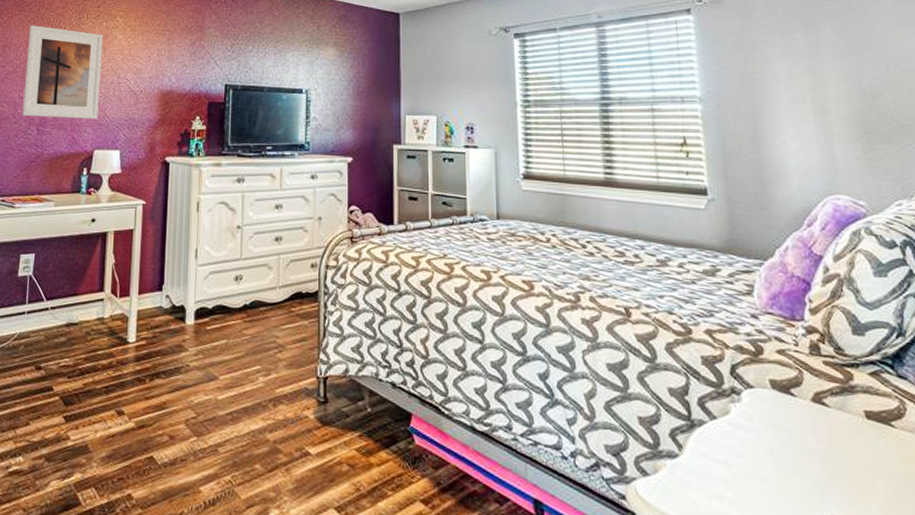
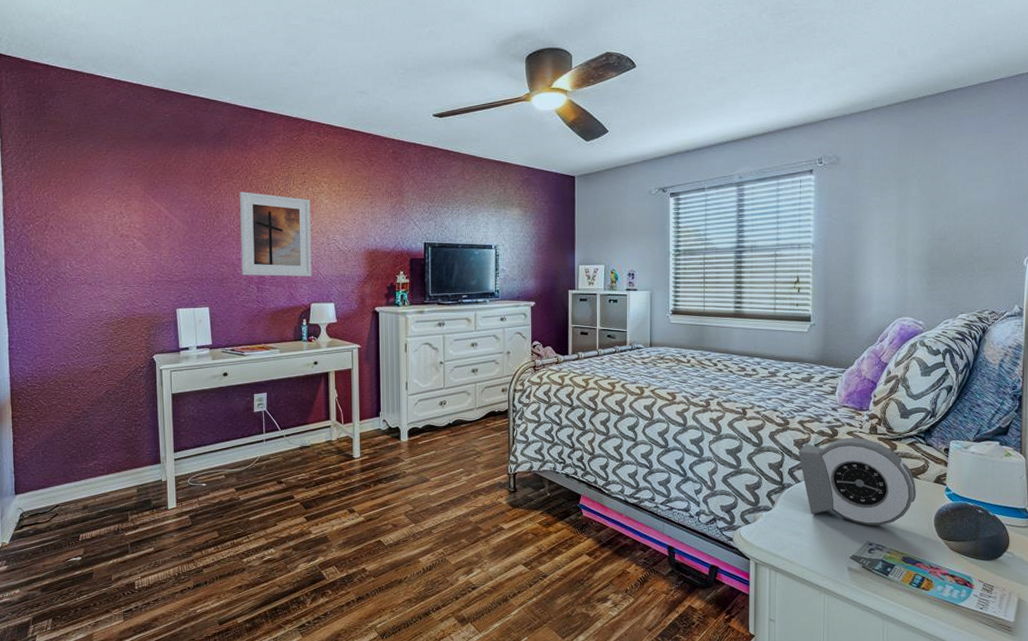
alarm clock: none [709,358,894,495] -> present [798,437,916,526]

